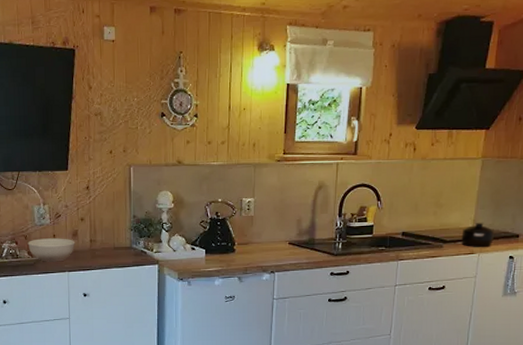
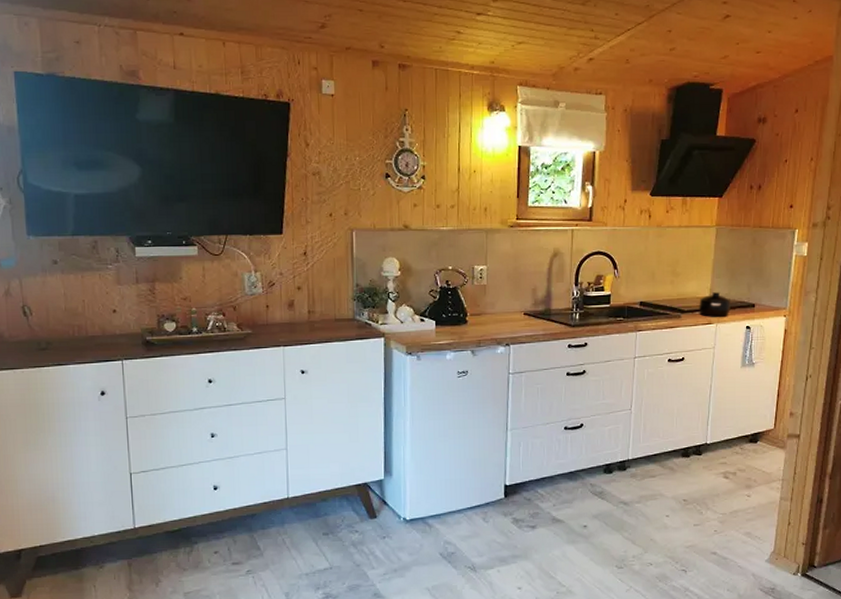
bowl: present [27,238,75,262] -> none [236,309,291,336]

